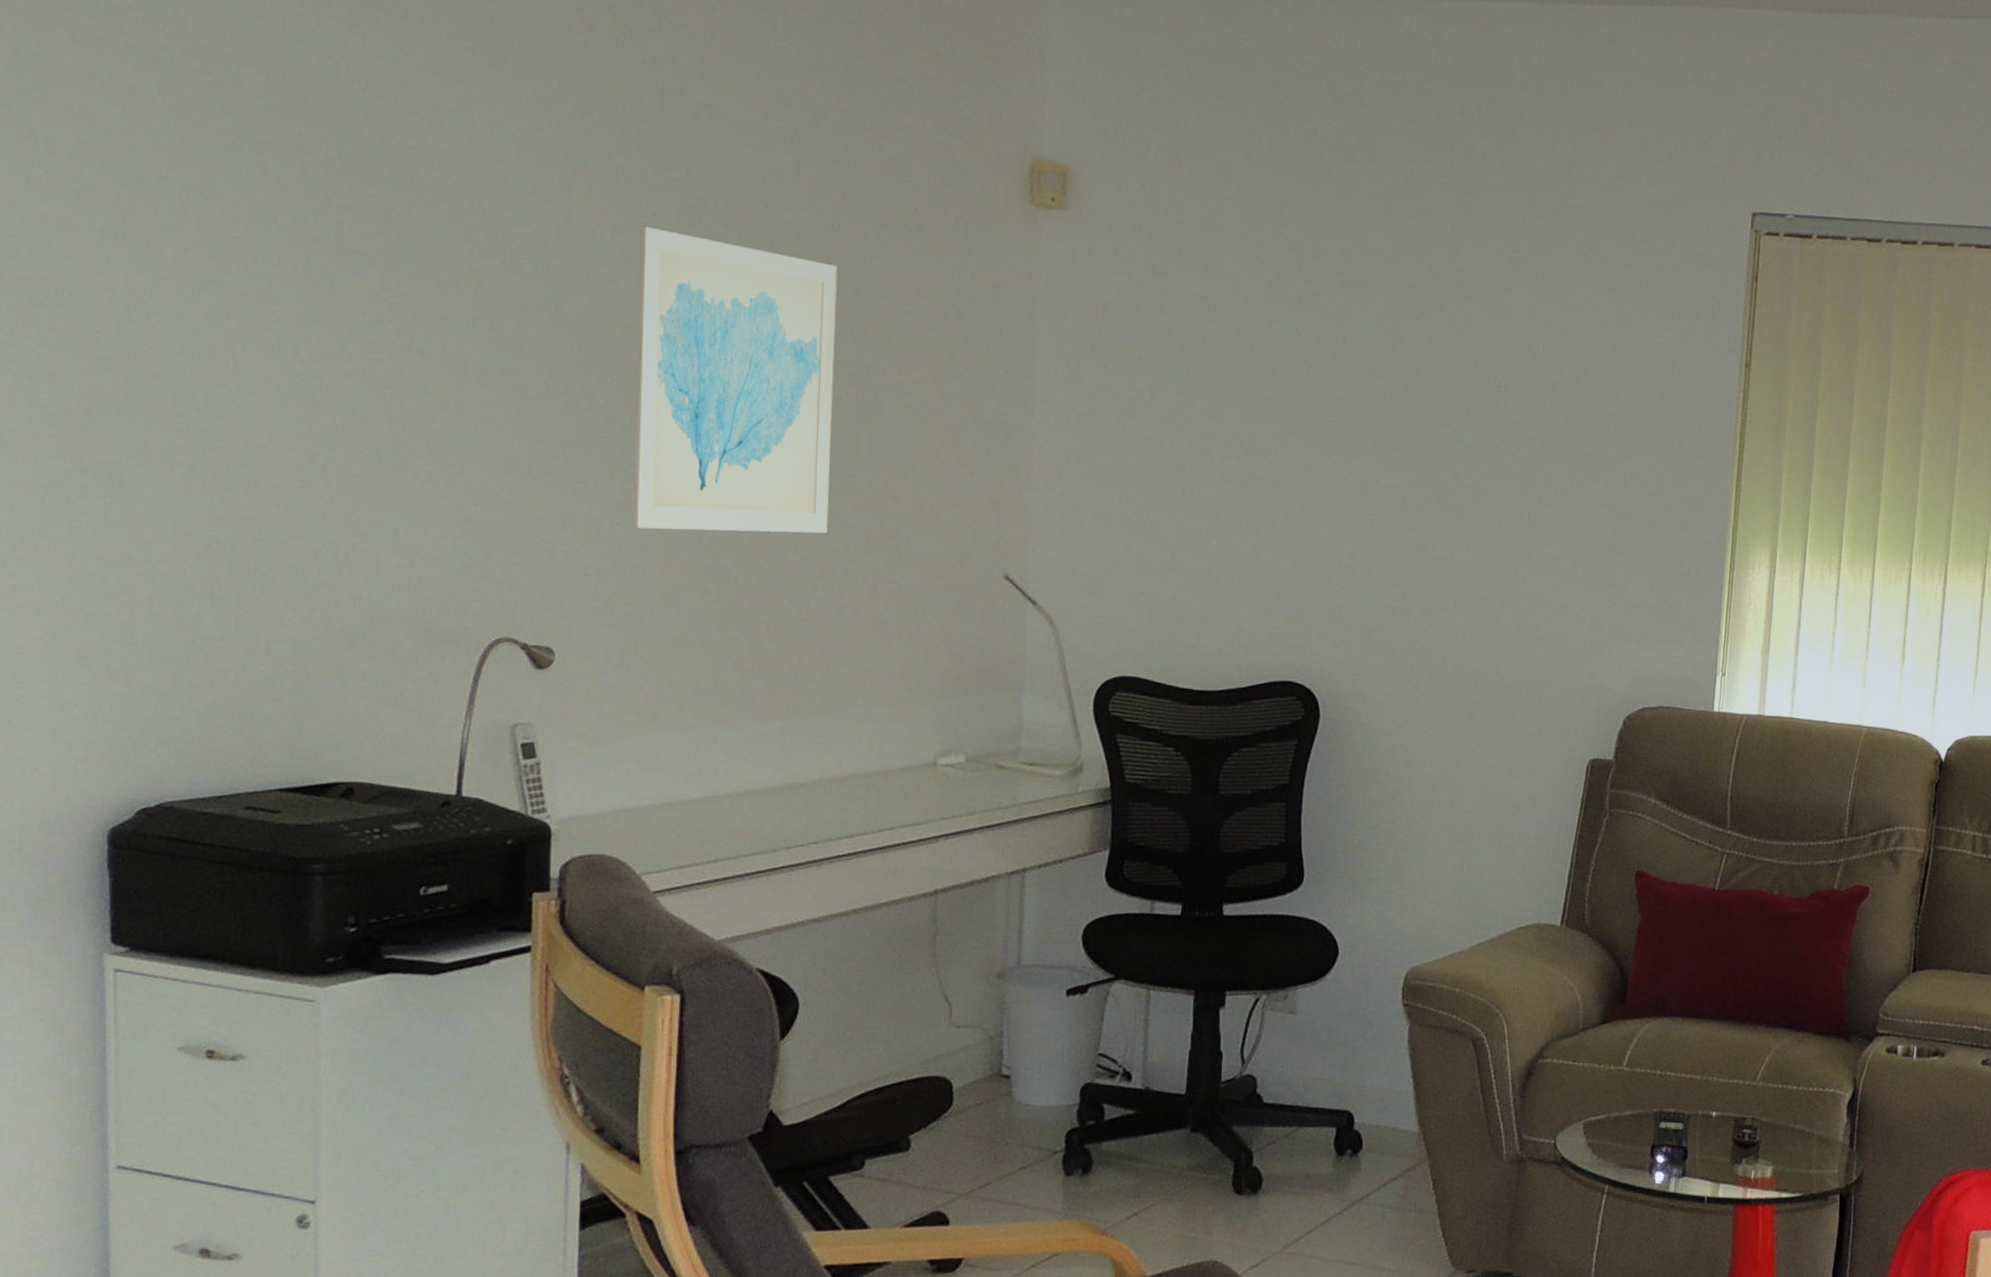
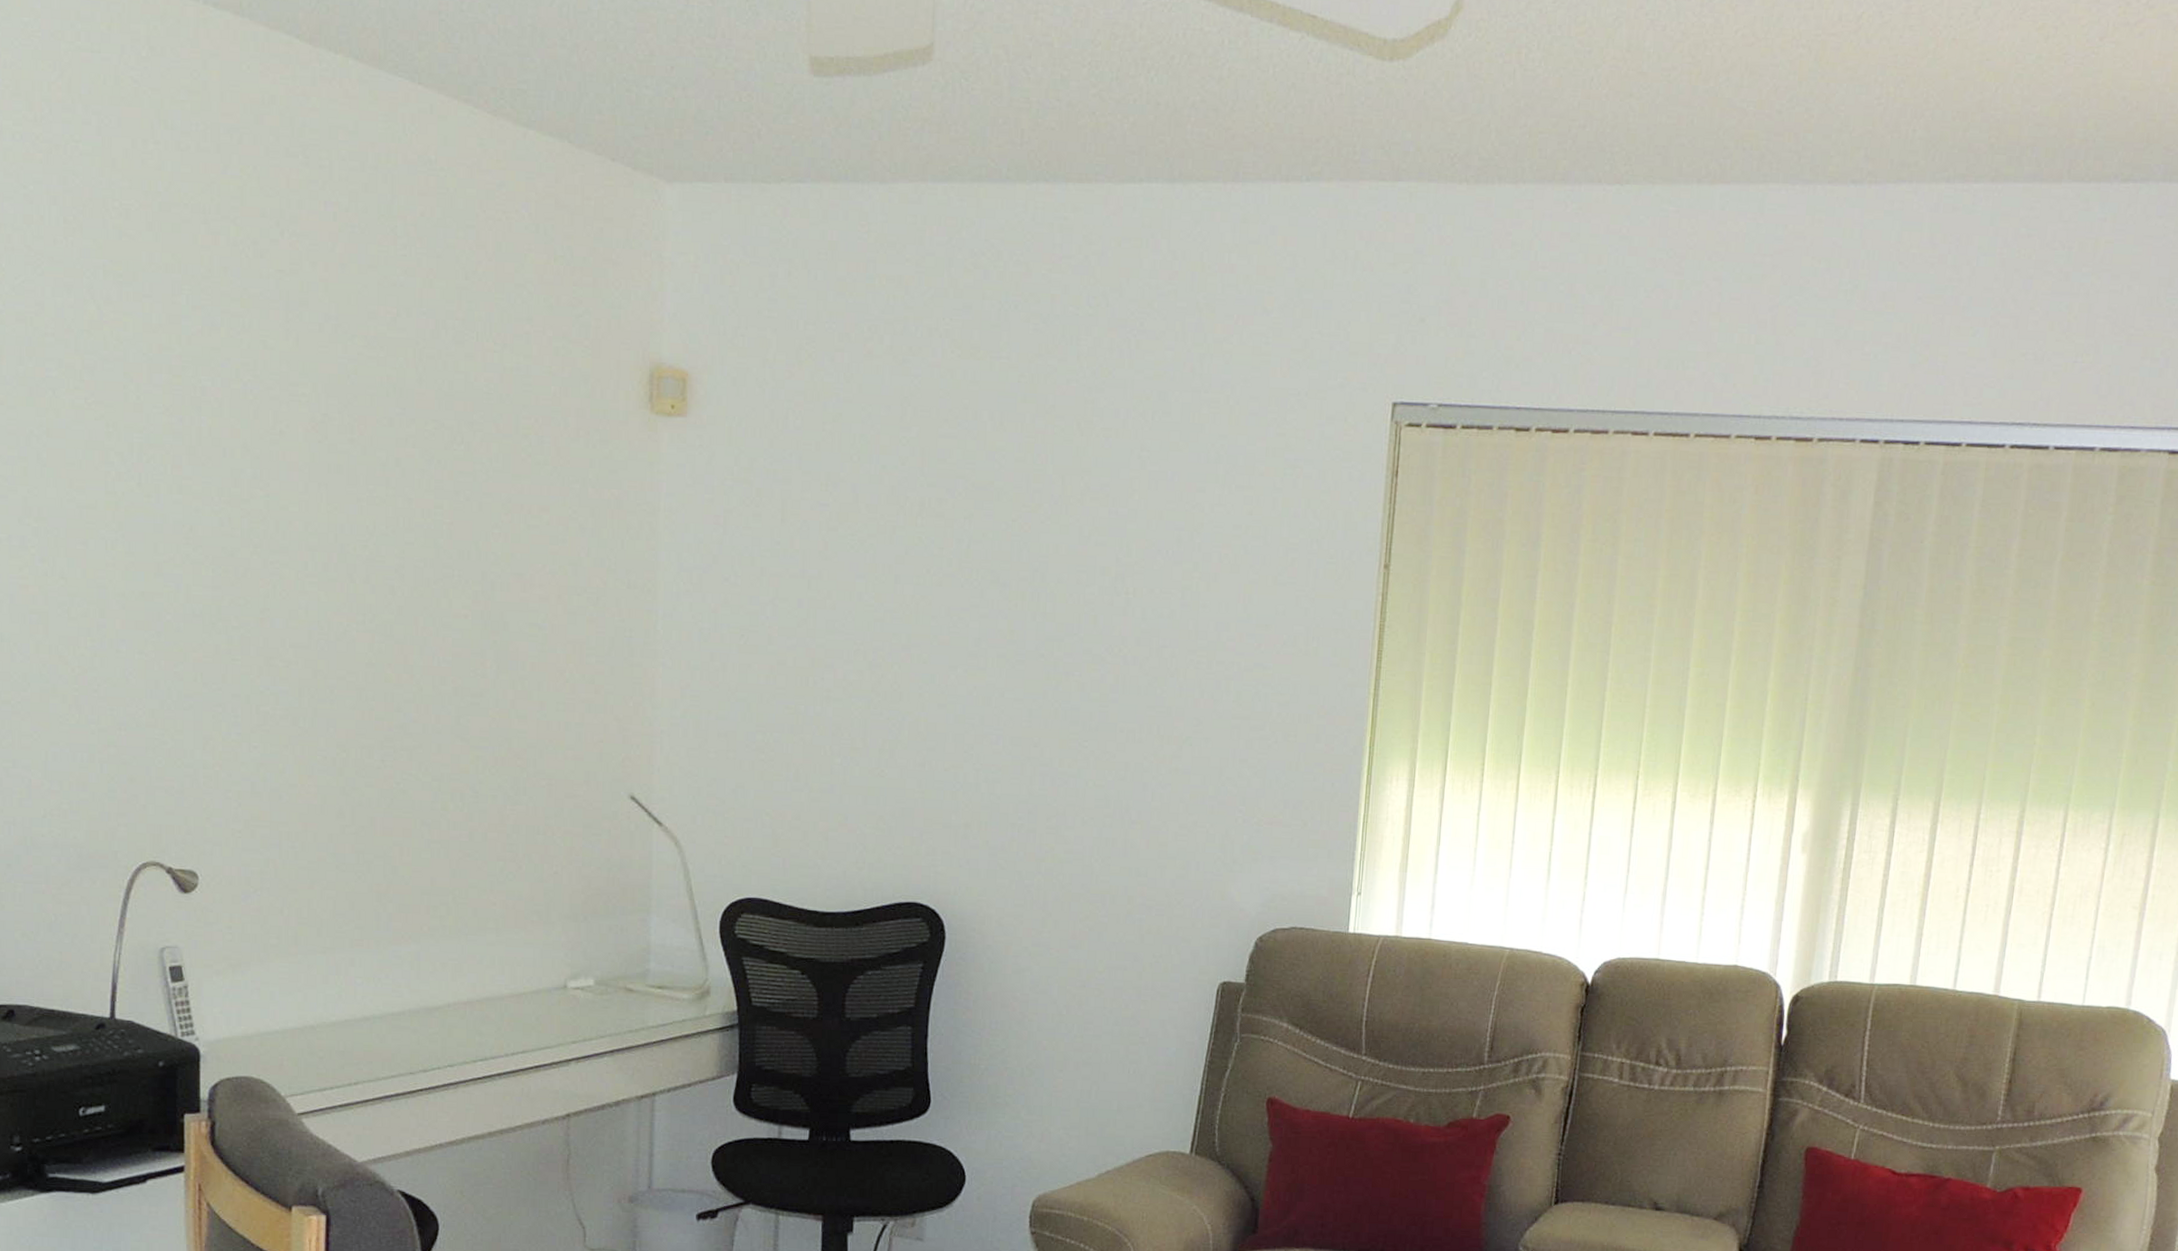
wall art: present [632,226,837,534] -> none [268,444,461,755]

